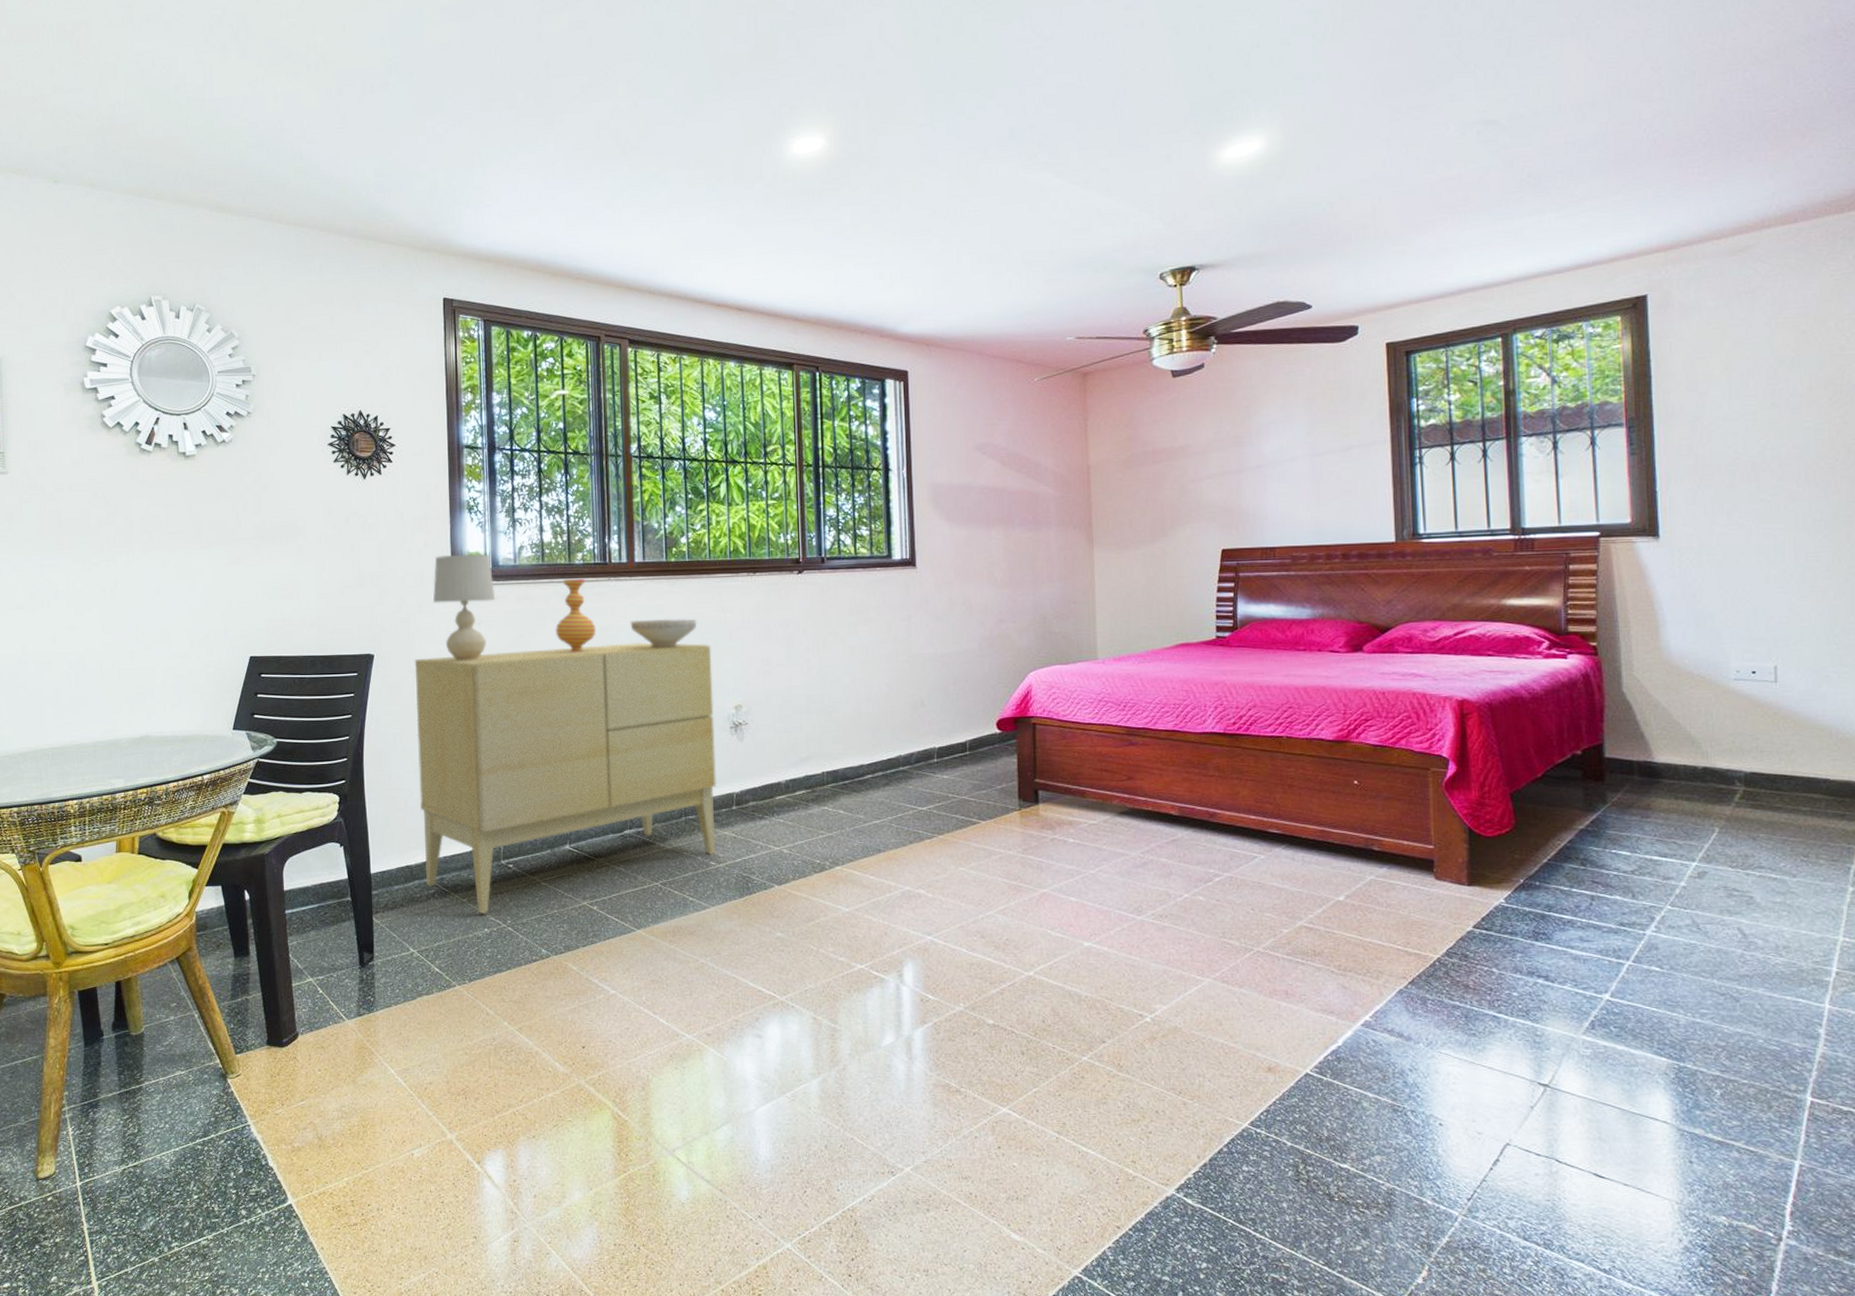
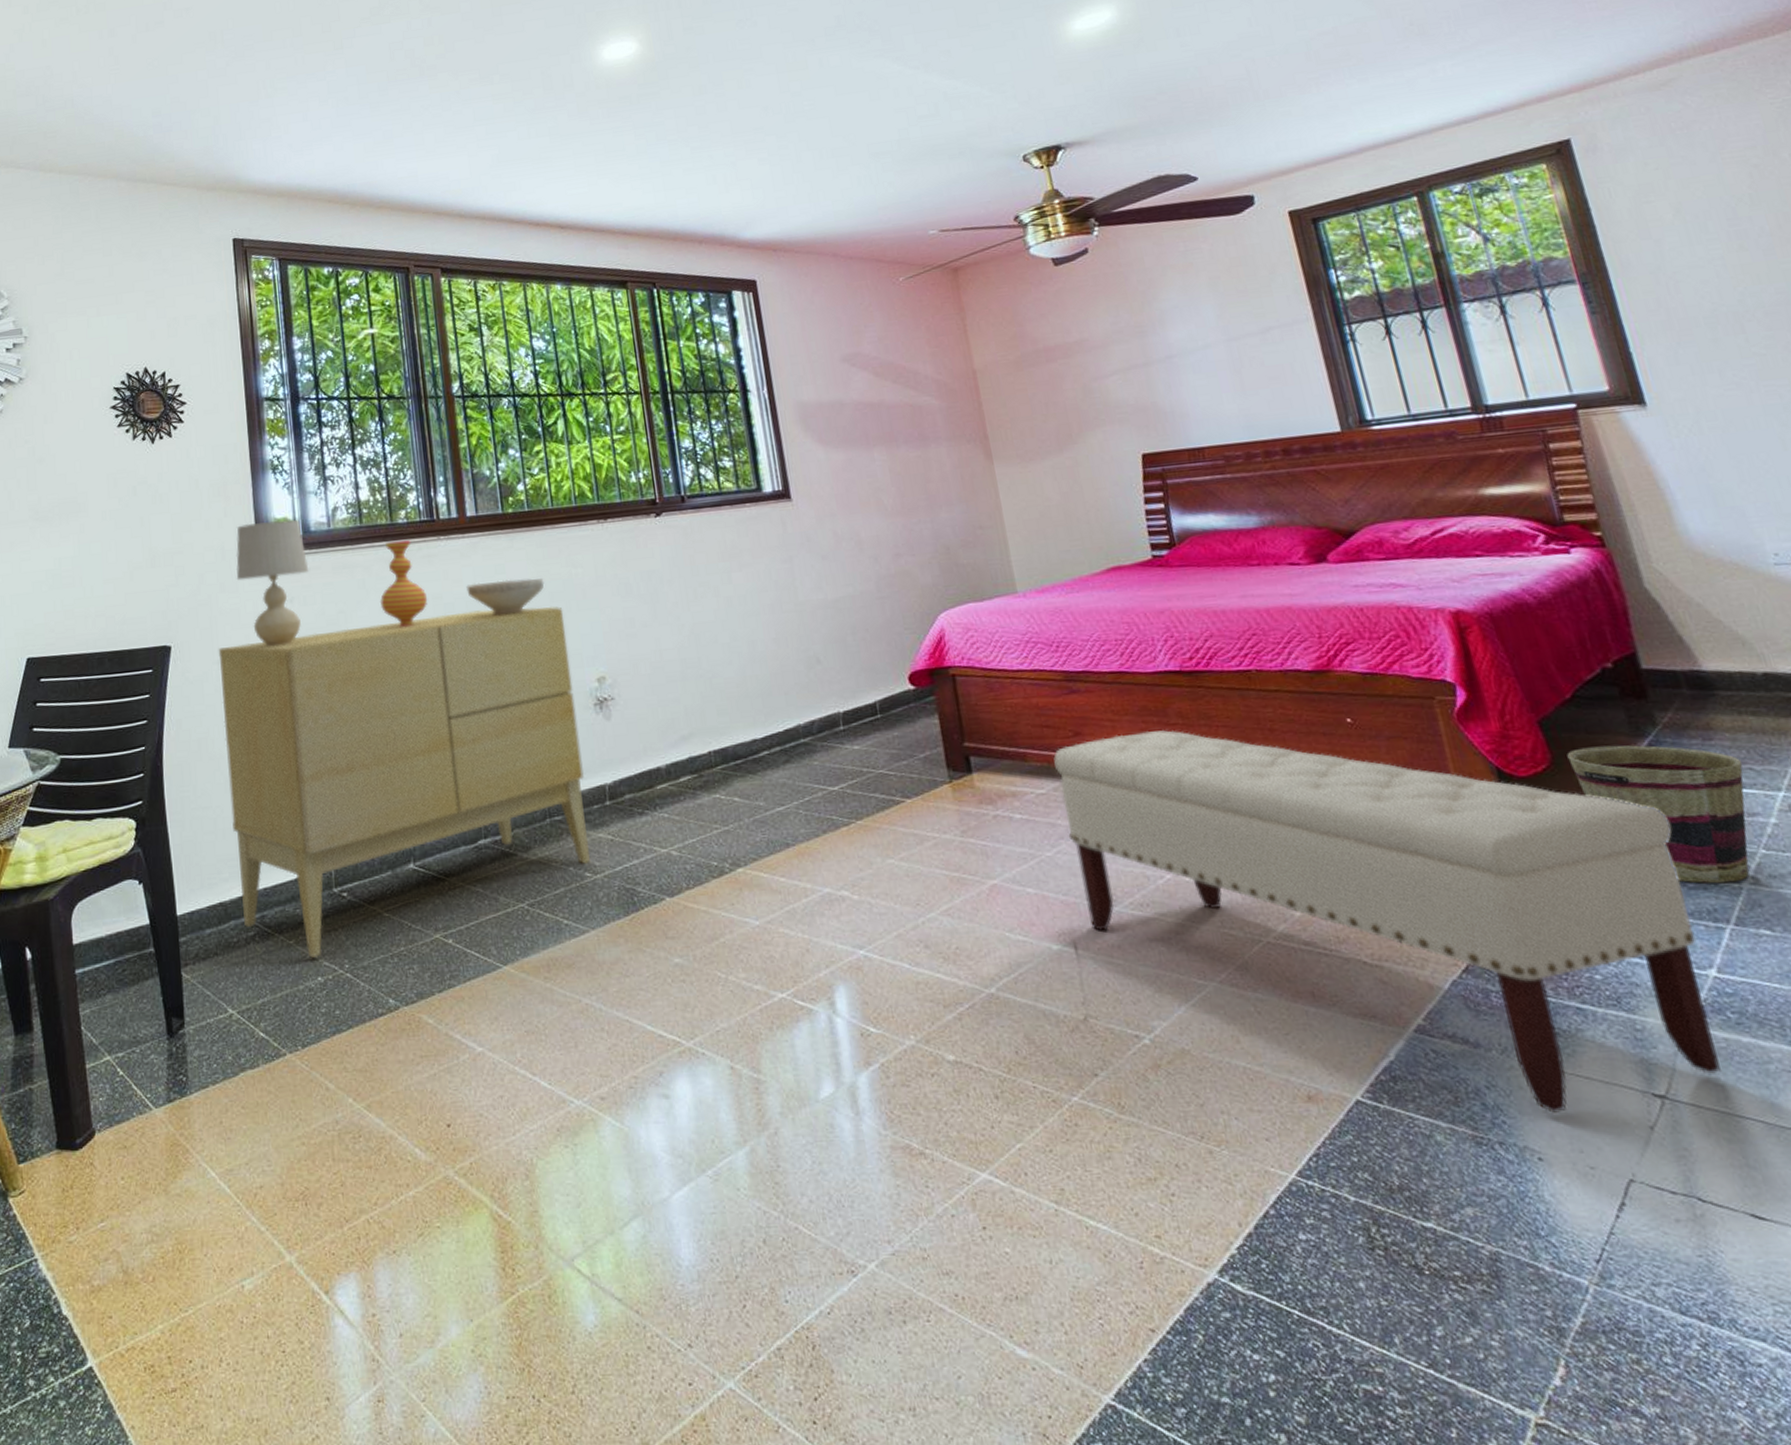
bench: none [1107,780,1600,1092] -> present [1053,730,1721,1113]
basket: none [1528,817,1669,930] -> present [1567,745,1749,884]

